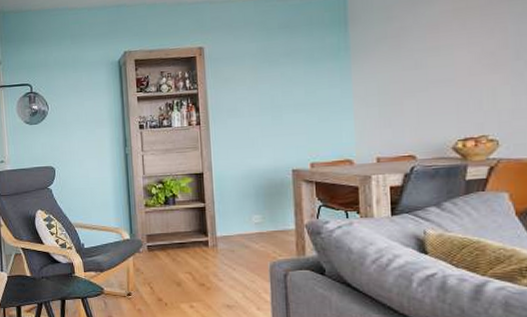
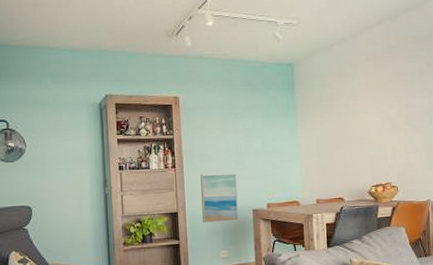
wall art: none [229,129,275,184] -> present [200,173,239,223]

